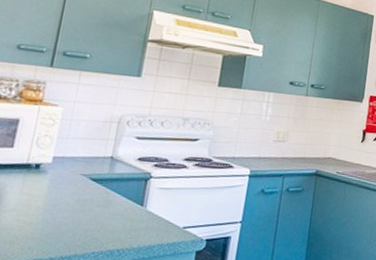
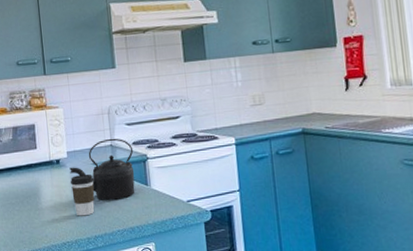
coffee cup: none [43,184,80,233] -> present [70,174,95,216]
kettle: none [50,149,137,218] -> present [69,138,135,200]

